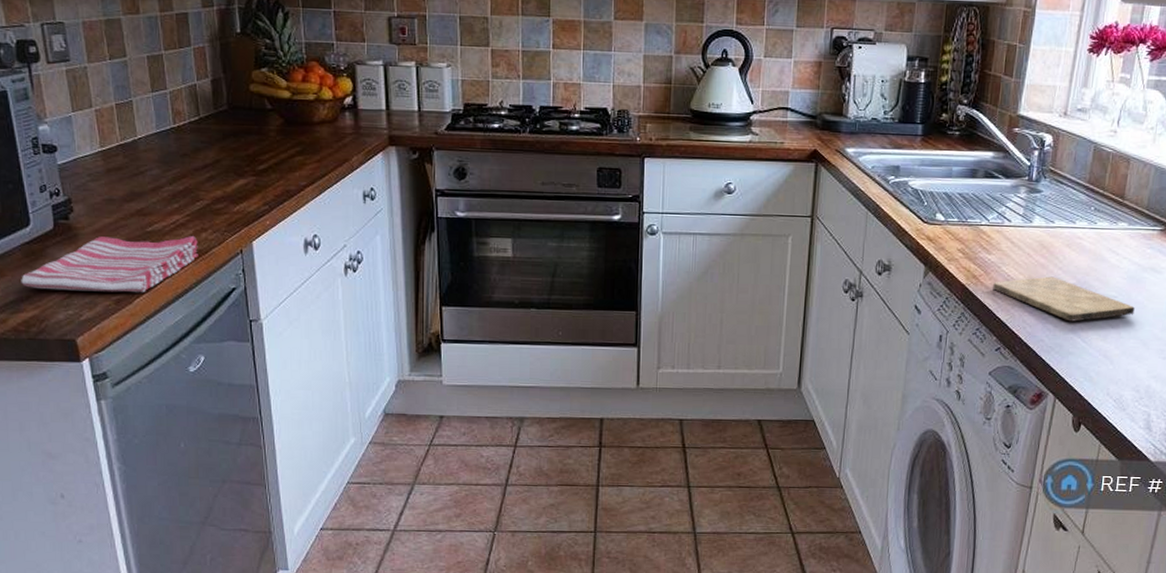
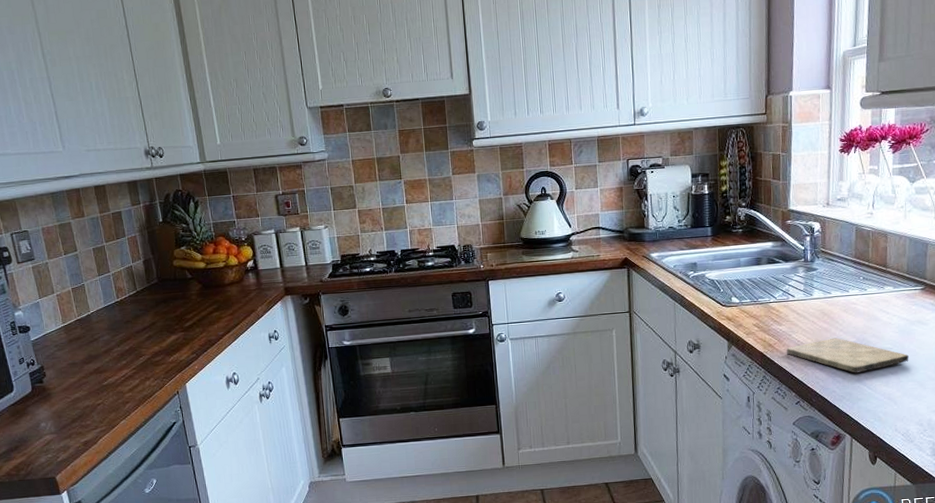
dish towel: present [21,236,198,293] -> none [10,385,145,440]

